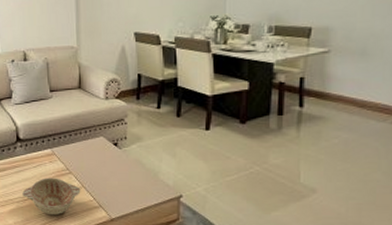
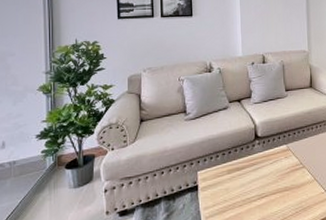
decorative bowl: present [22,177,81,216] -> none [259,172,314,211]

